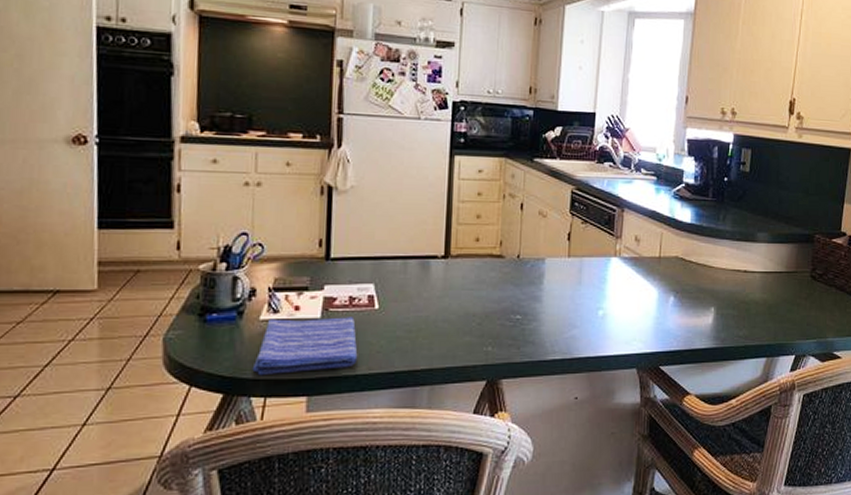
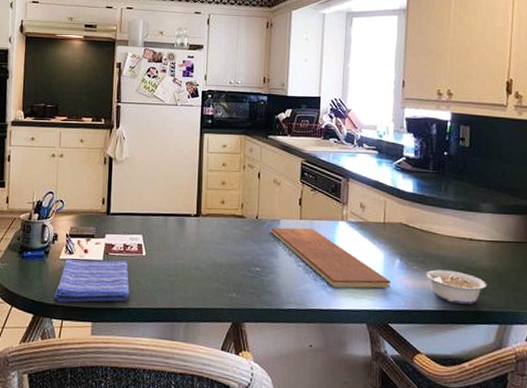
chopping board: none [533,266,663,331] -> present [270,227,391,289]
legume: none [688,302,758,339] -> present [414,265,487,304]

